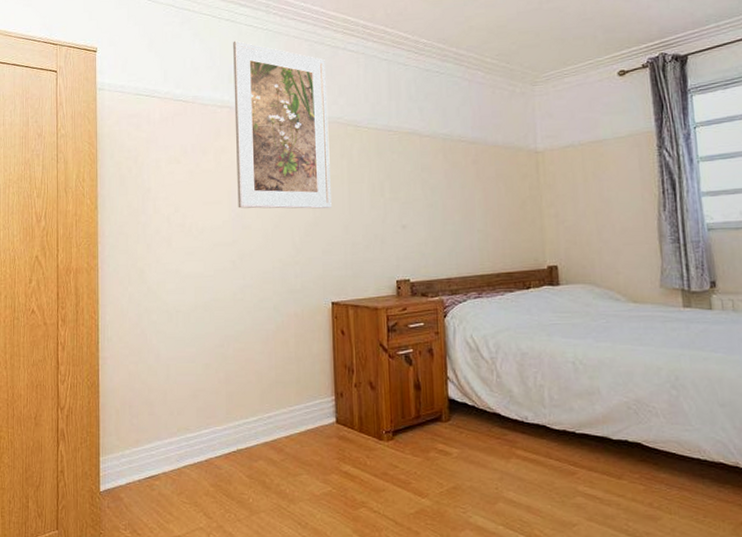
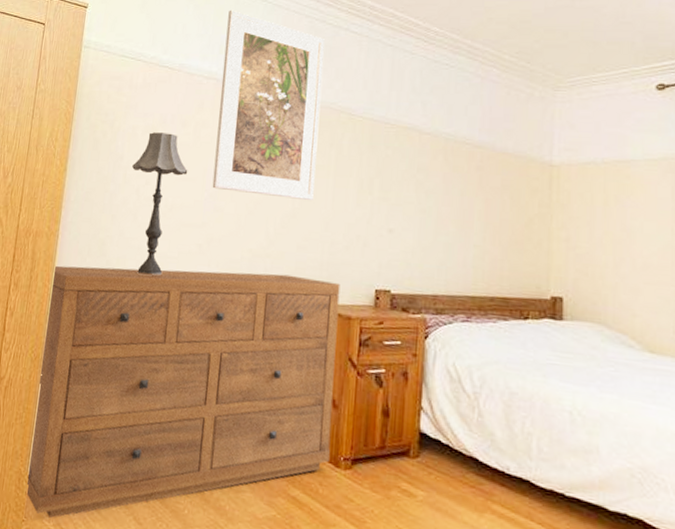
dresser: none [99,277,373,526] -> present [25,265,340,518]
table lamp: none [160,162,213,295] -> present [132,132,188,276]

